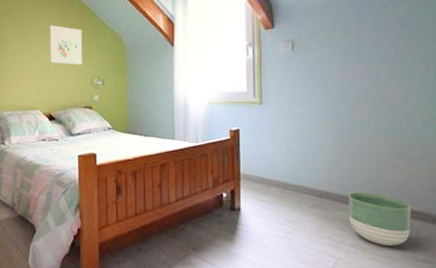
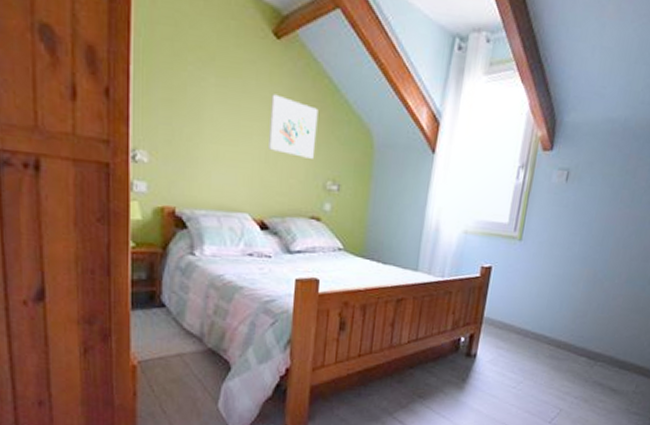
planter: present [348,192,411,246] -> none [579,344,637,399]

